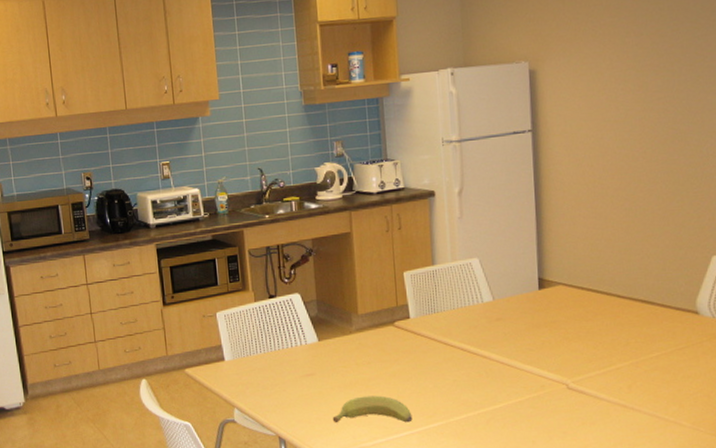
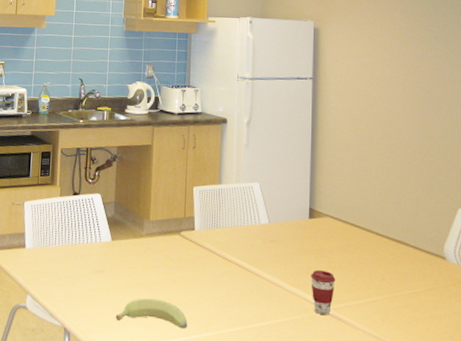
coffee cup: none [545,343,574,390] -> present [311,270,336,316]

